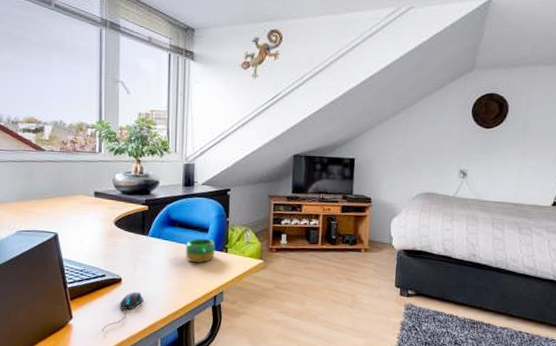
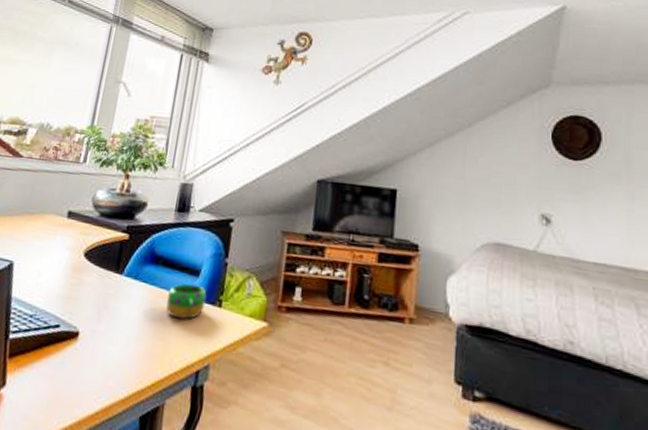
mouse: present [101,292,144,332] -> none [38,353,102,411]

